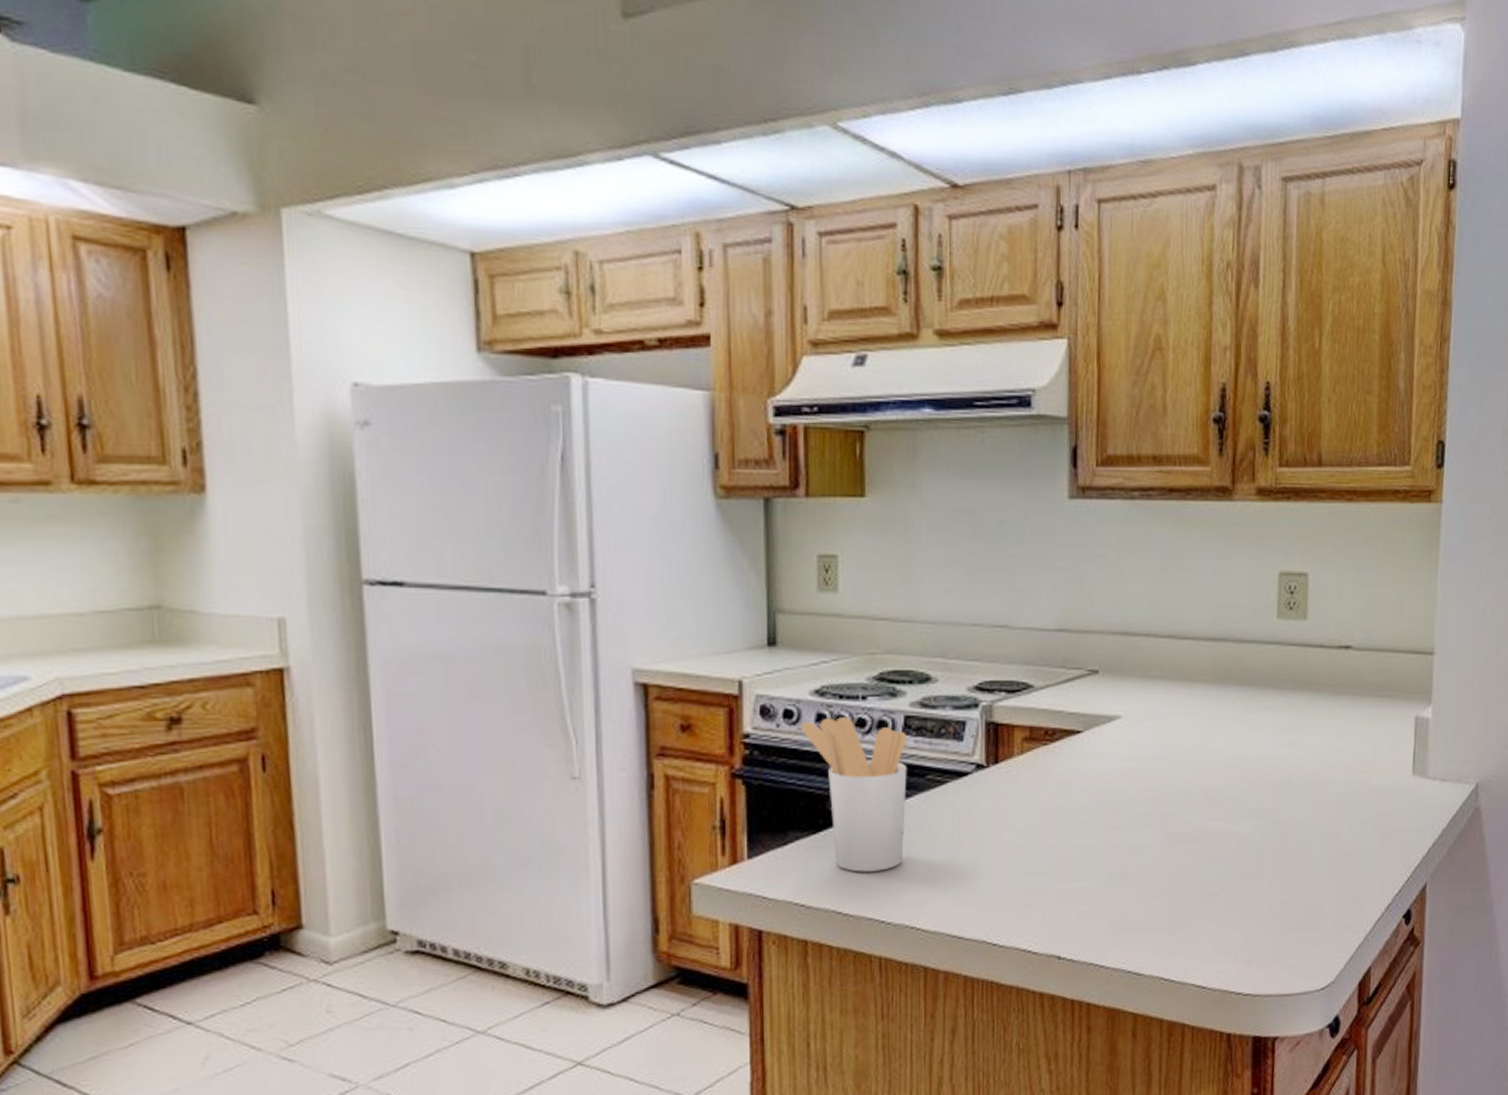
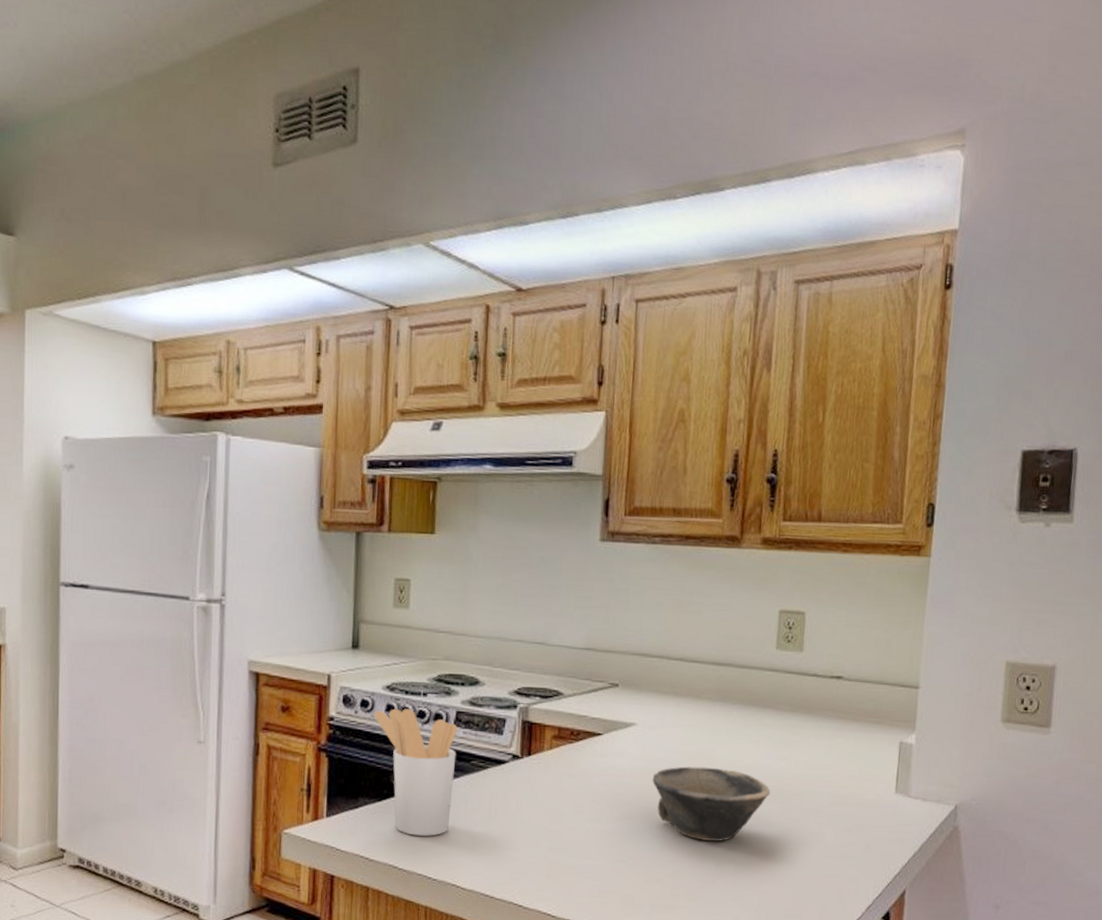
bowl: none [1143,761,1277,847] -> present [652,766,770,841]

